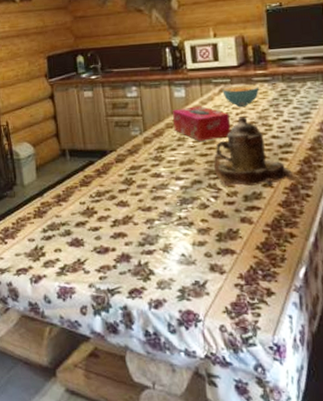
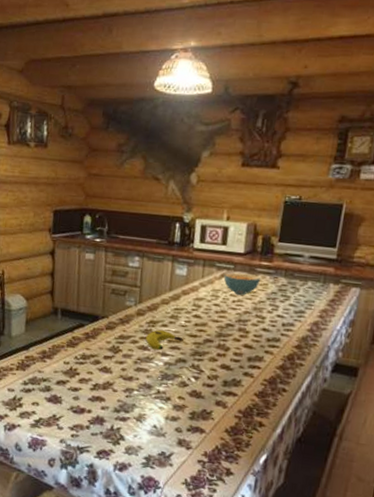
banana: none [156,154,195,176] -> present [145,329,183,351]
tissue box: present [172,106,231,141] -> none [169,286,226,323]
teapot: present [213,116,304,187] -> none [200,304,284,376]

